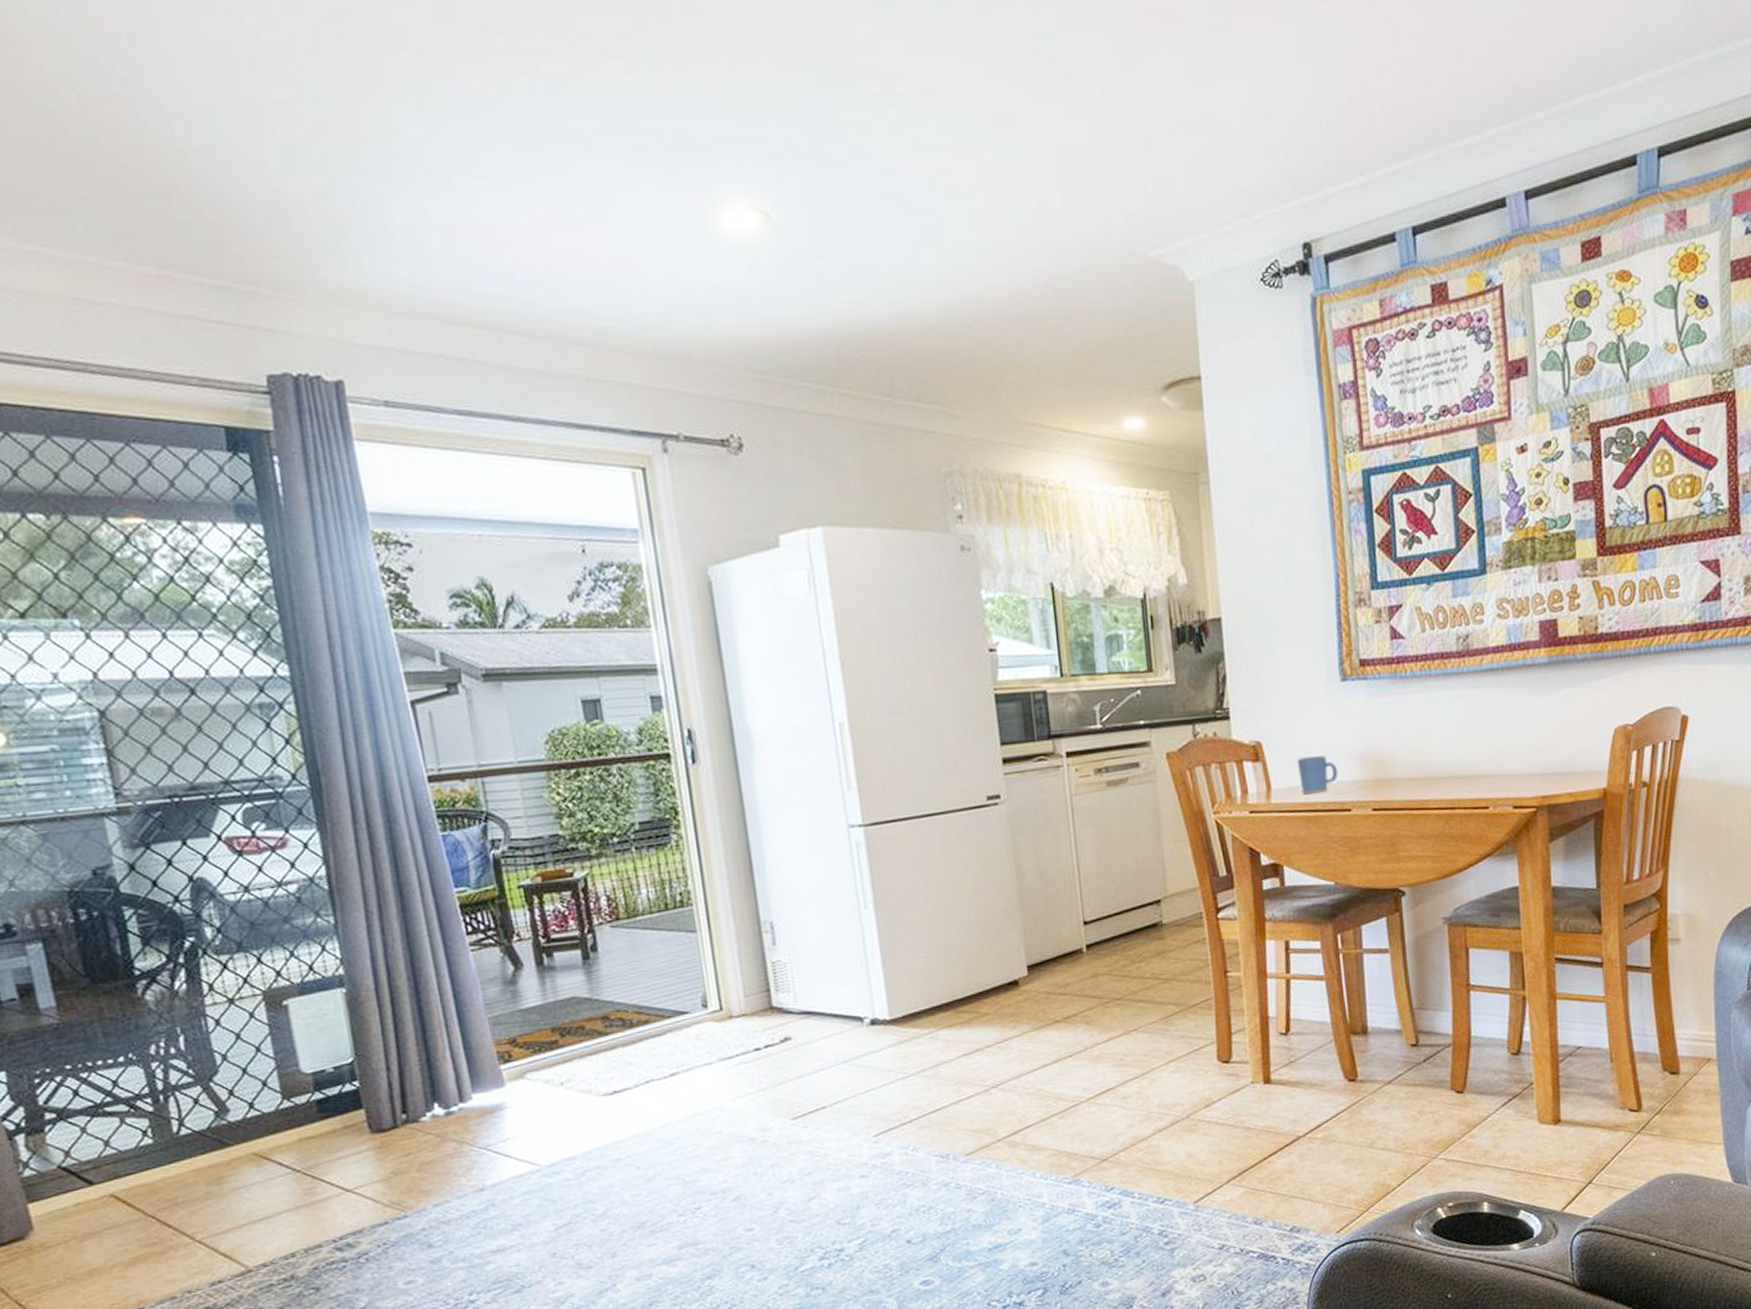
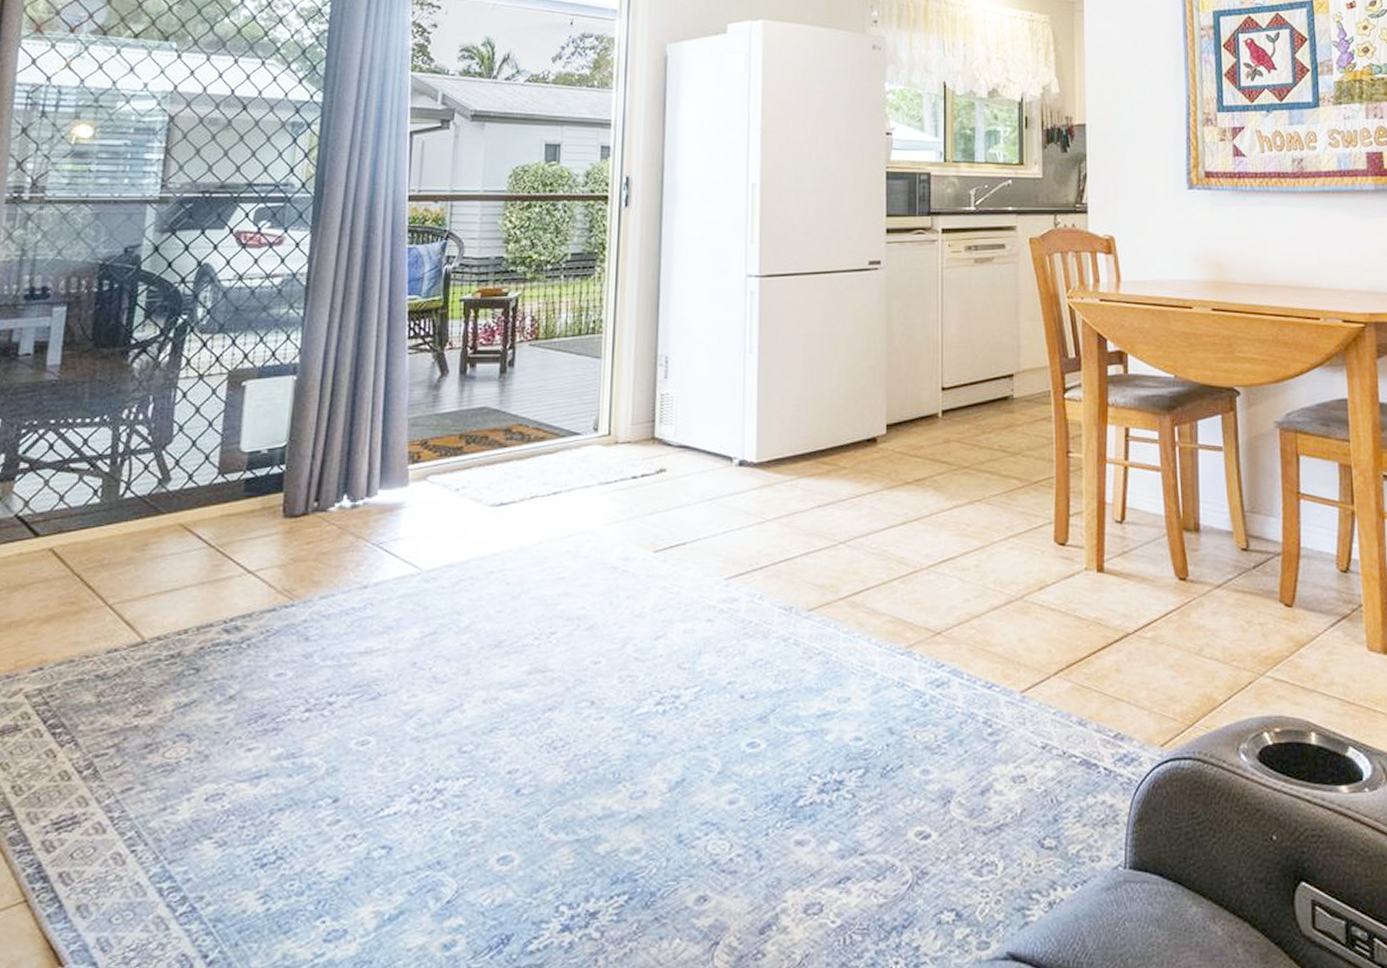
mug: present [1297,755,1339,795] -> none [1145,254,1182,289]

